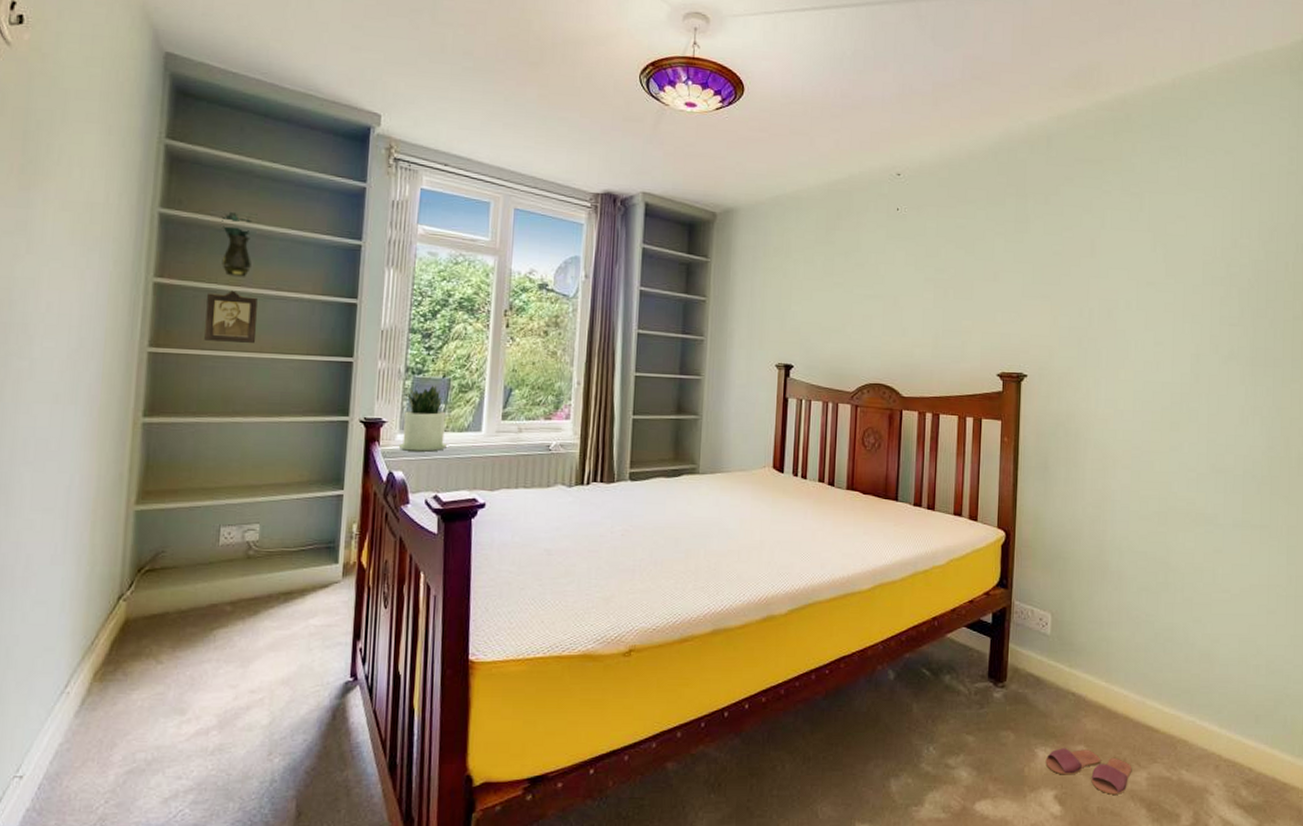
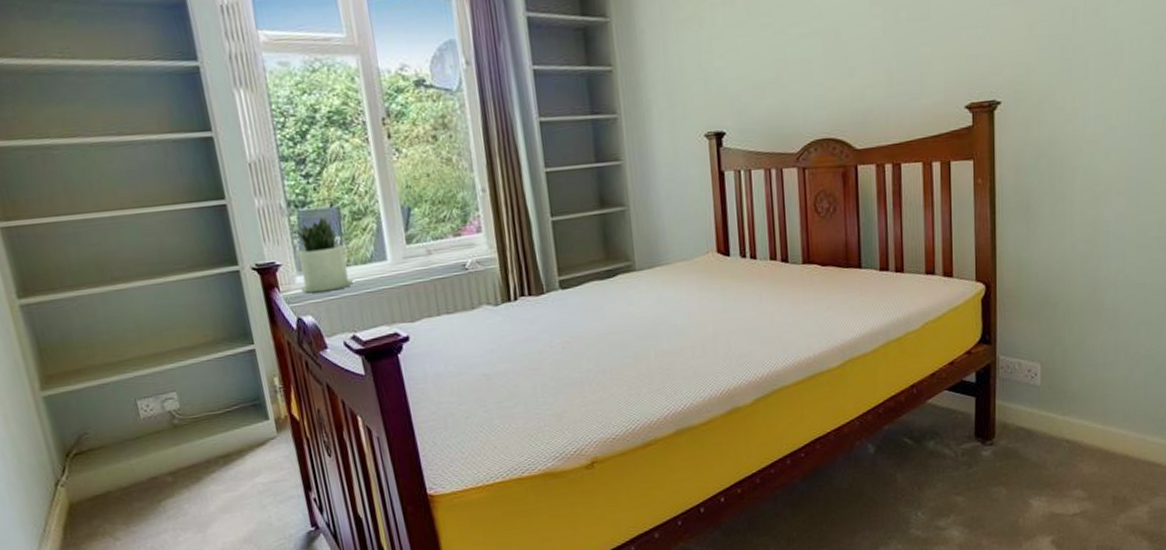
photo frame: present [204,290,258,343] -> none [43,143,113,205]
vase: present [219,211,253,277] -> none [27,49,82,127]
slippers: present [1045,748,1132,795] -> none [1040,493,1133,533]

